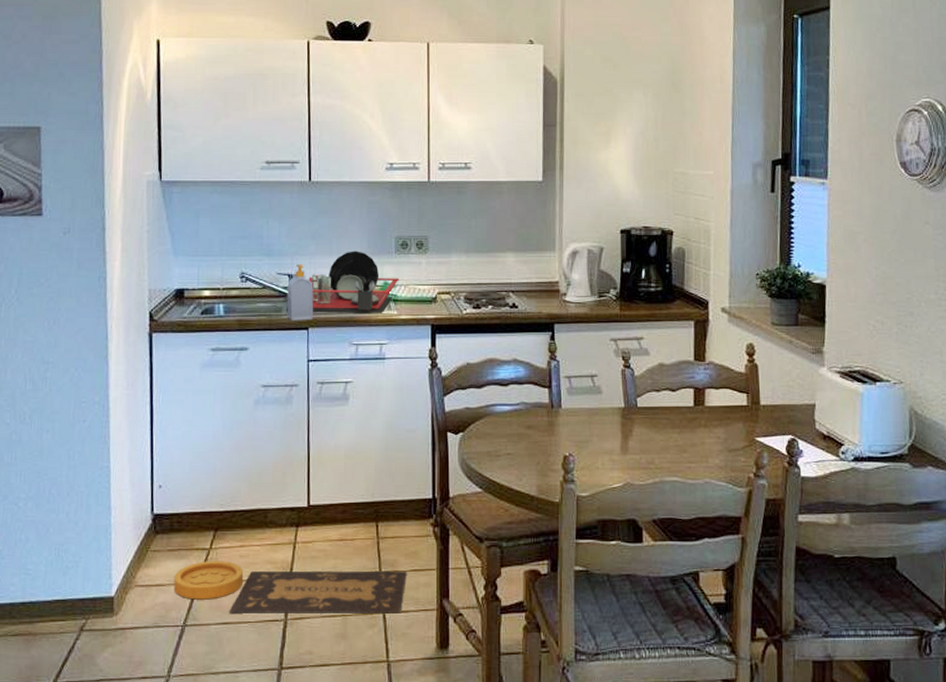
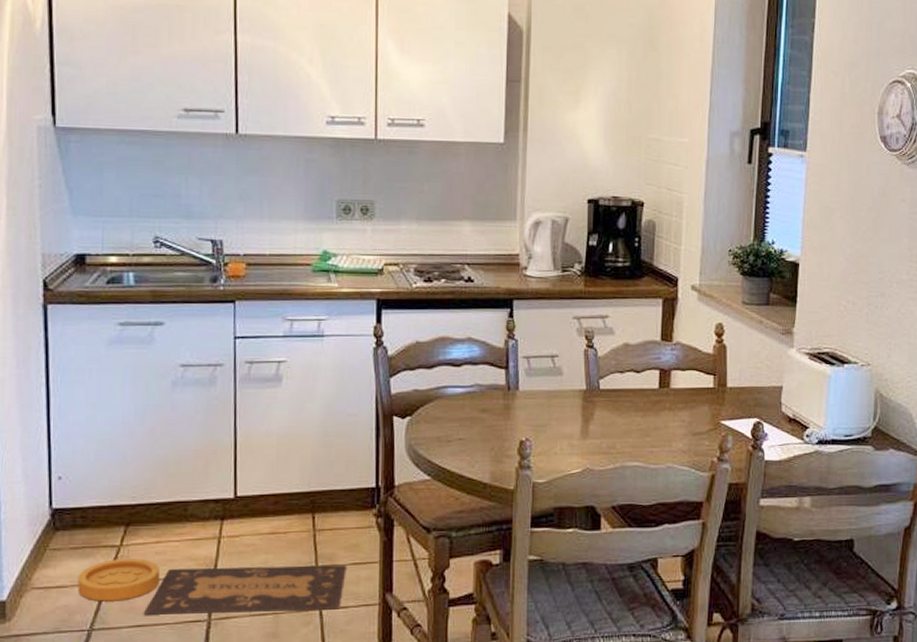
soap bottle: present [287,264,314,322] -> none [209,229,242,294]
dish rack: present [308,251,400,313] -> none [235,215,341,286]

